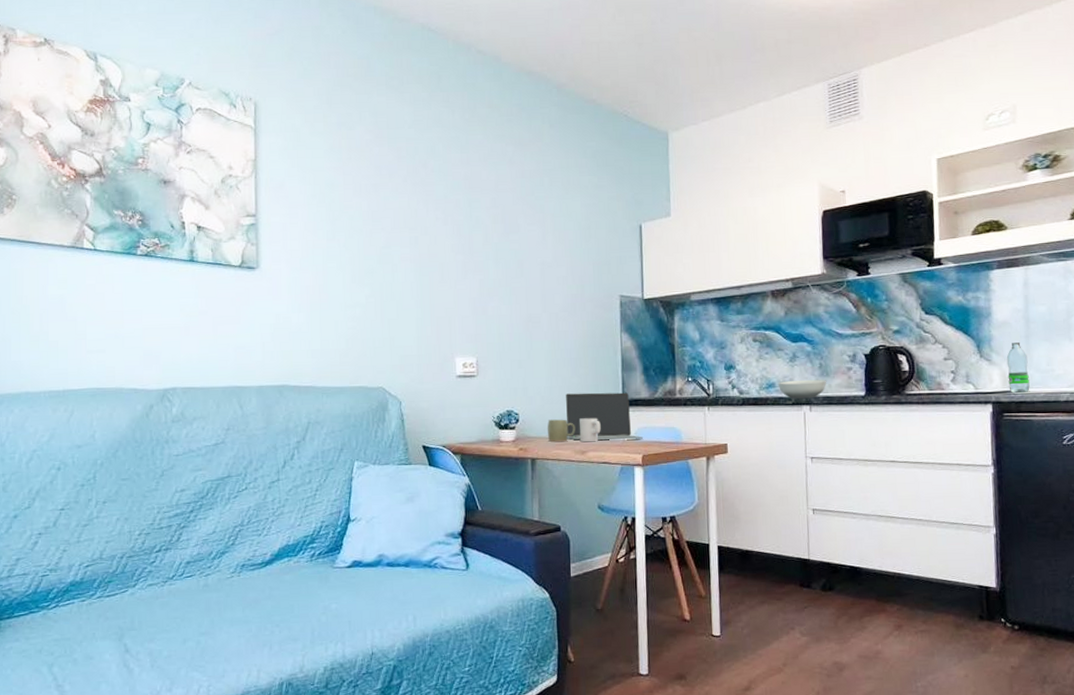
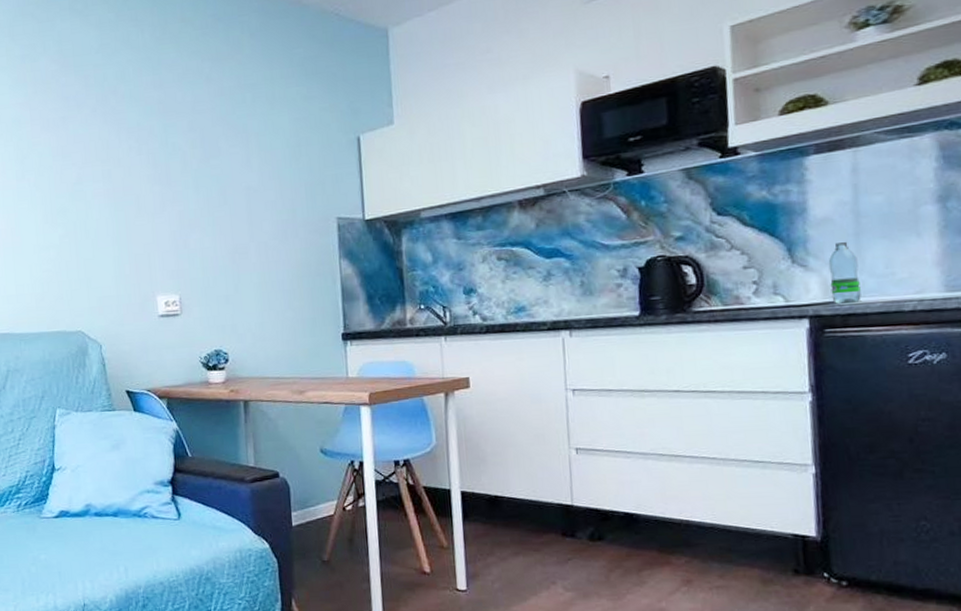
mug: present [547,419,576,442] -> none [259,357,292,382]
laptop: present [566,392,644,441] -> none [279,325,370,380]
cup: present [579,418,601,443] -> none [296,354,321,382]
bowl: present [777,379,827,399] -> none [529,299,591,324]

